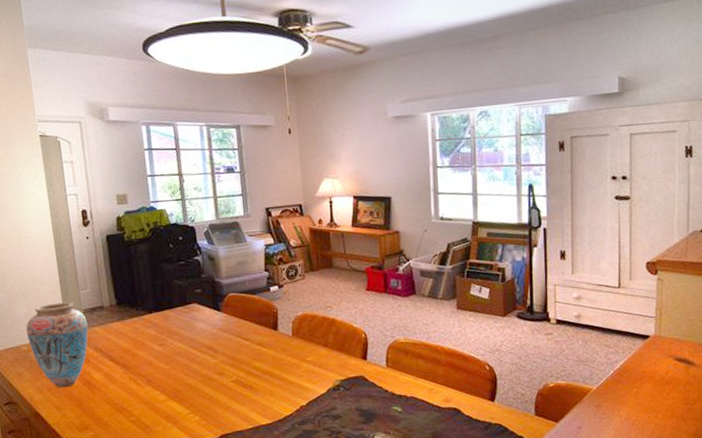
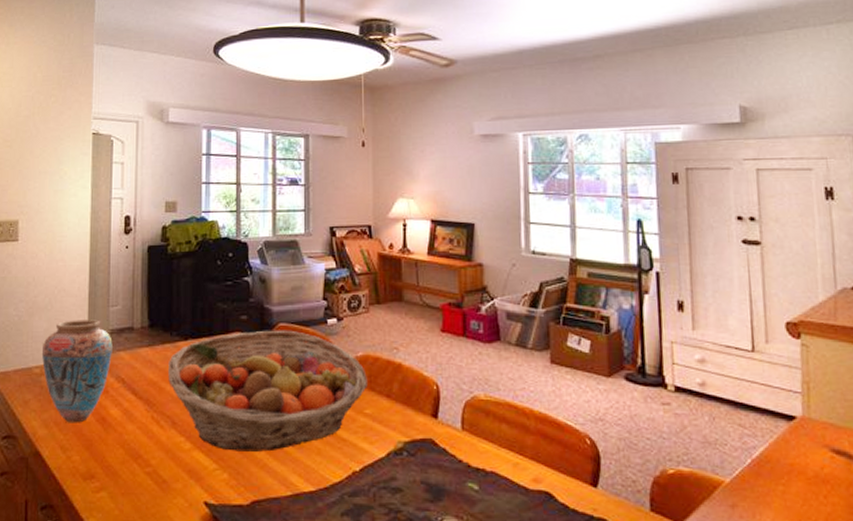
fruit basket: none [138,299,308,399] -> present [168,330,367,452]

